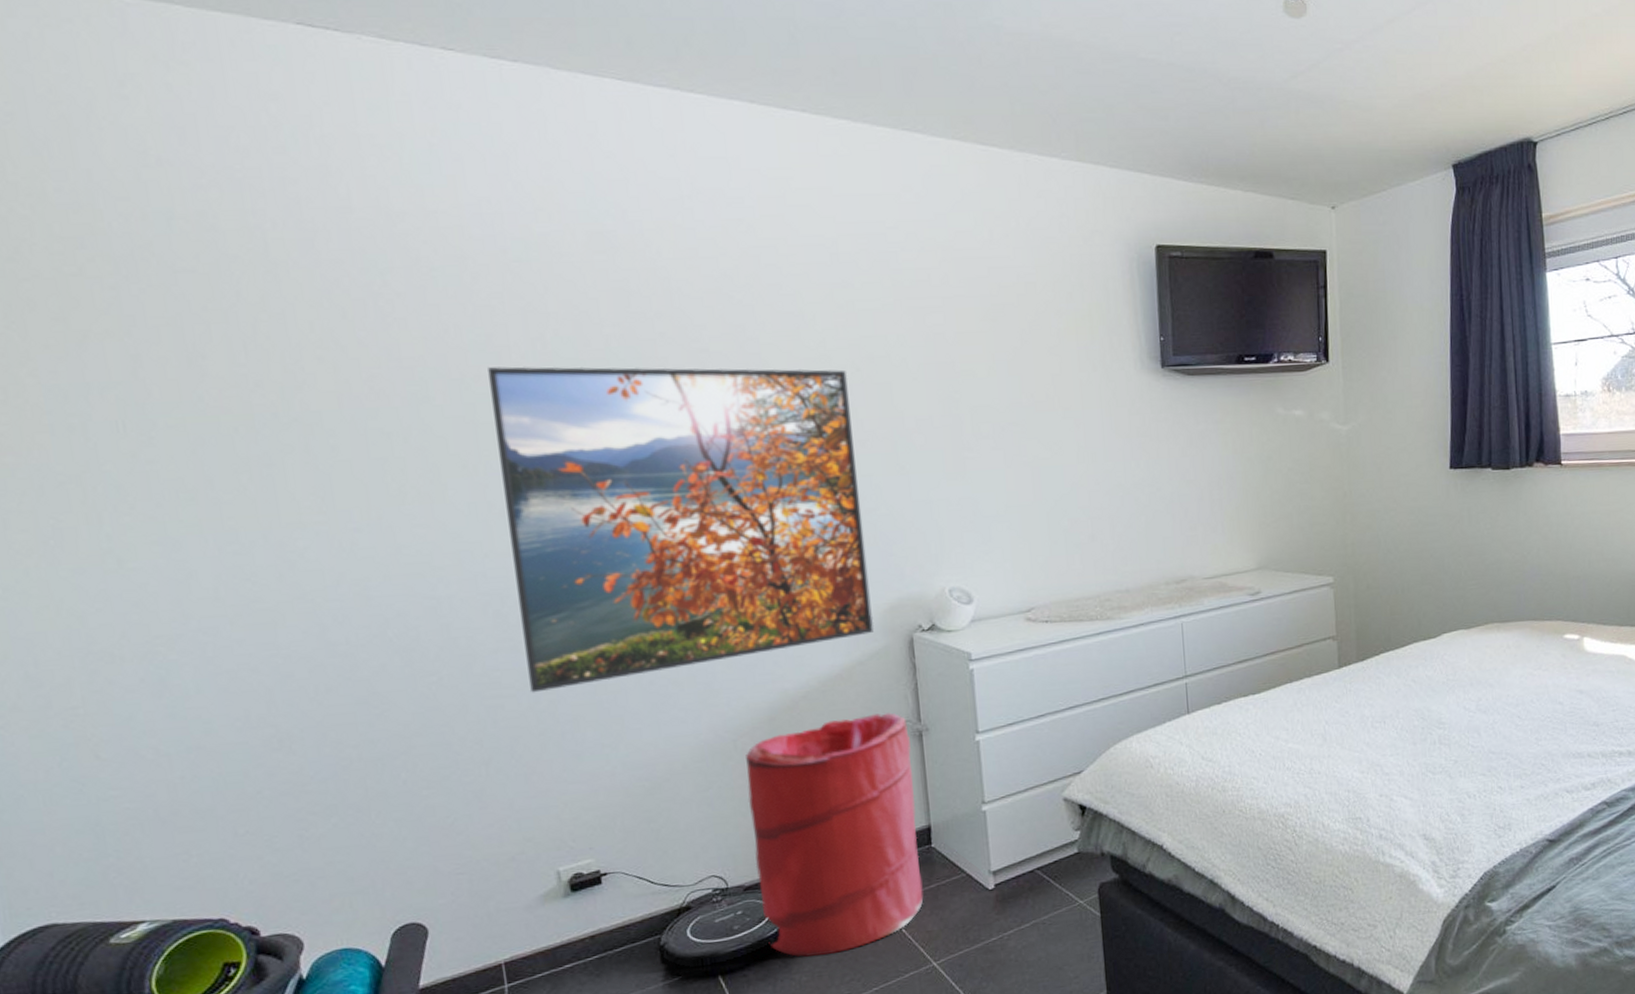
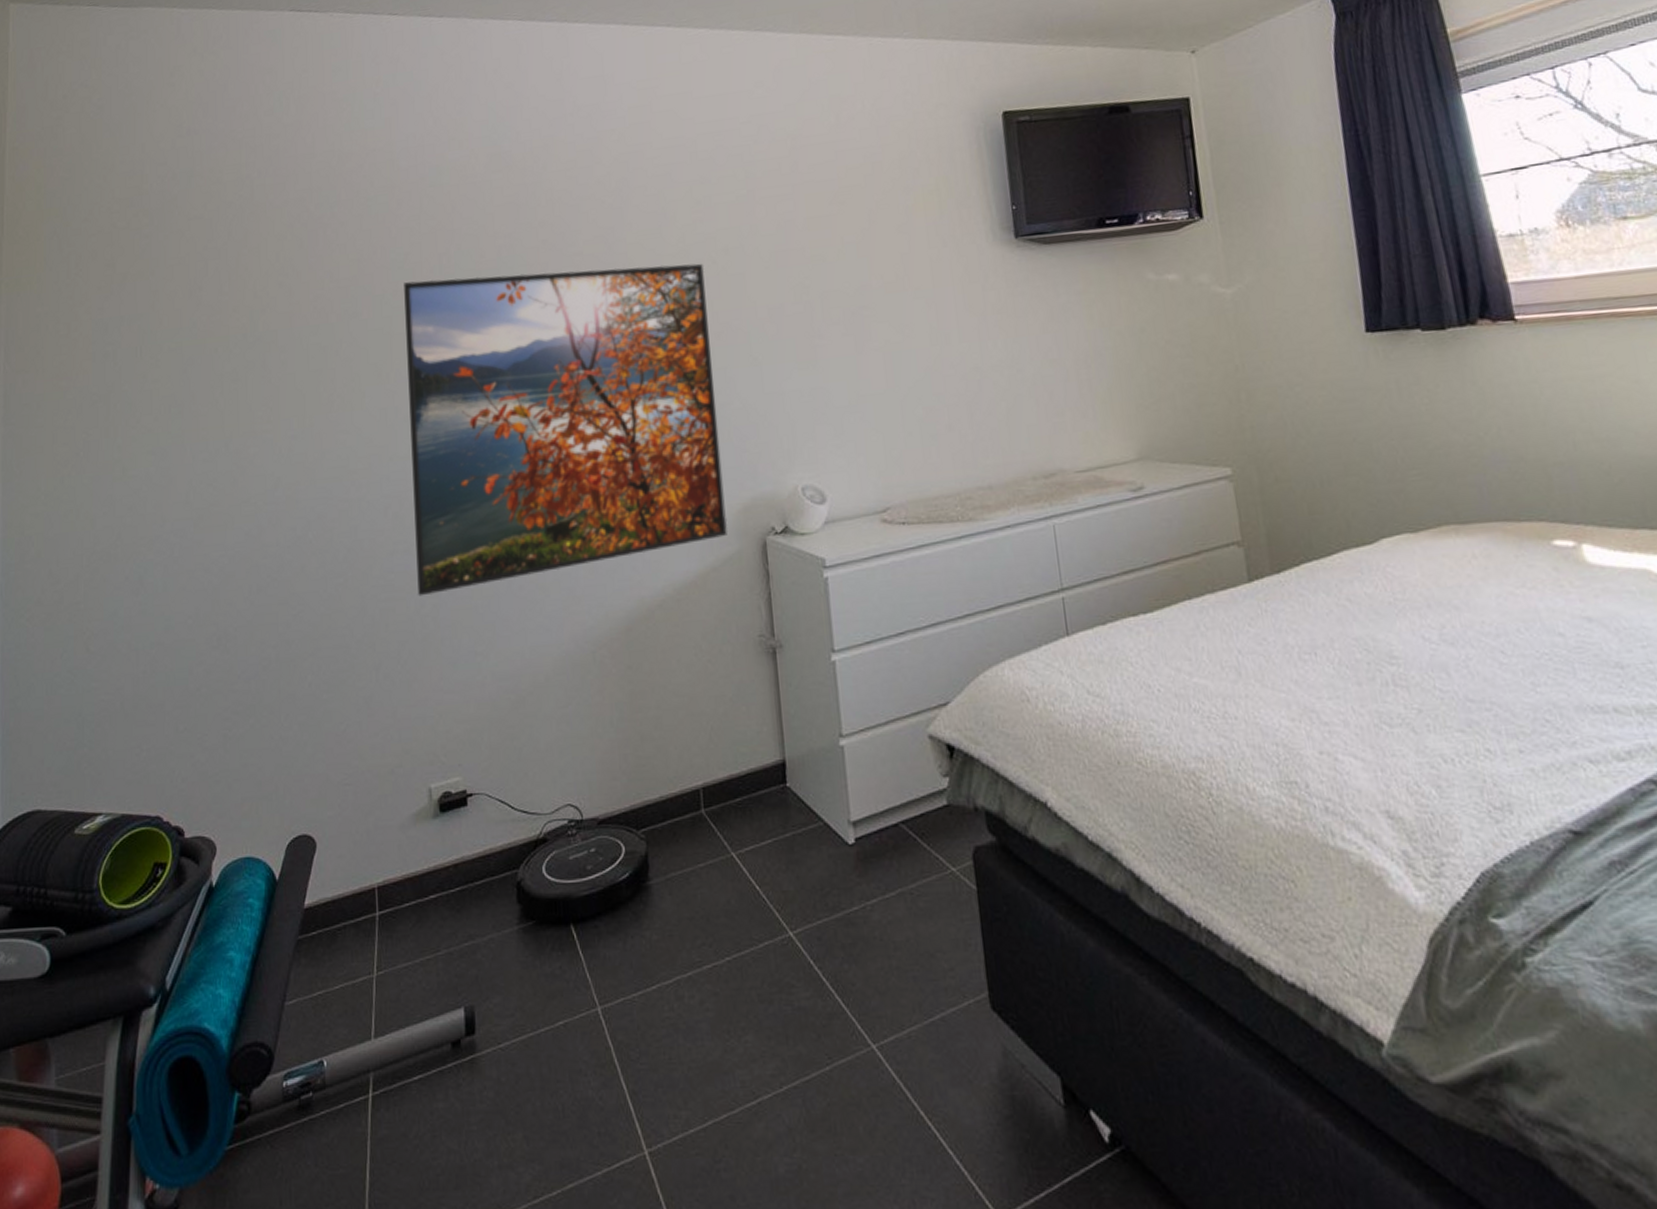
laundry hamper: present [746,713,924,957] -> none [603,626,779,910]

